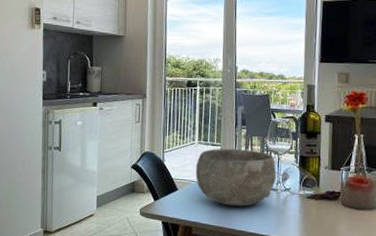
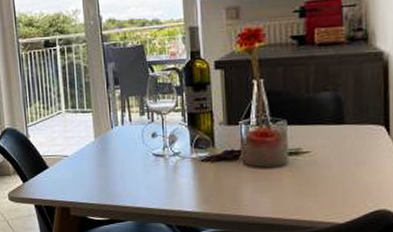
bowl: present [195,148,276,207] -> none [65,112,162,180]

